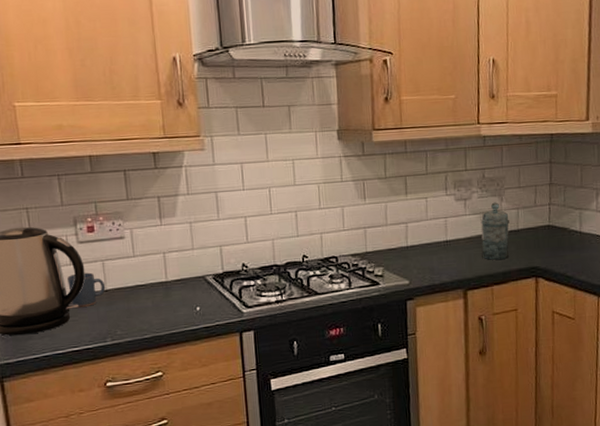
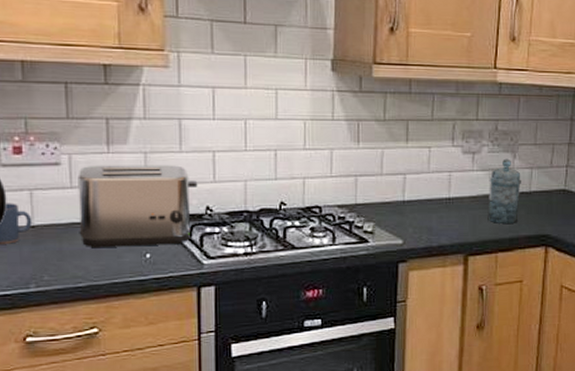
toaster: none [138,231,234,306] -> present [77,165,198,249]

